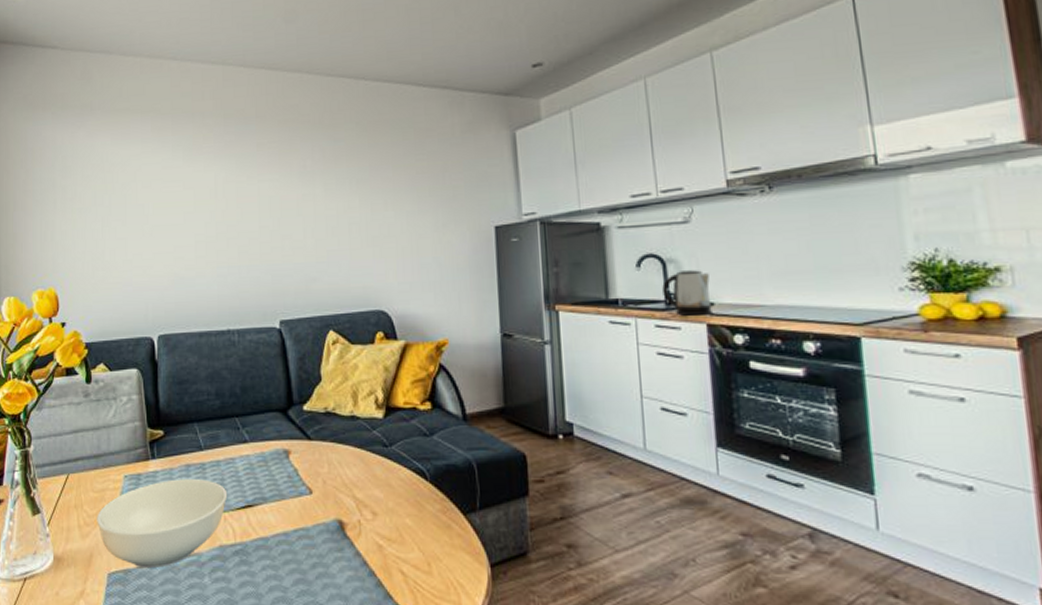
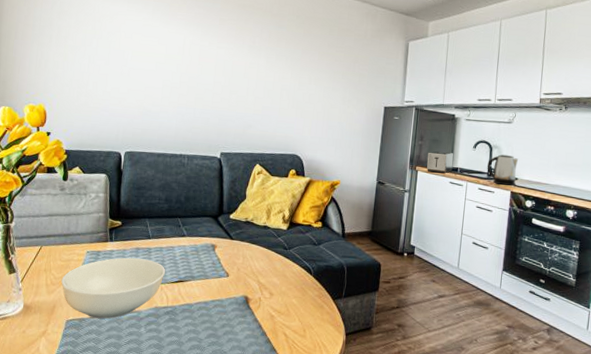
toaster: none [568,278,611,311] -> present [426,151,454,174]

